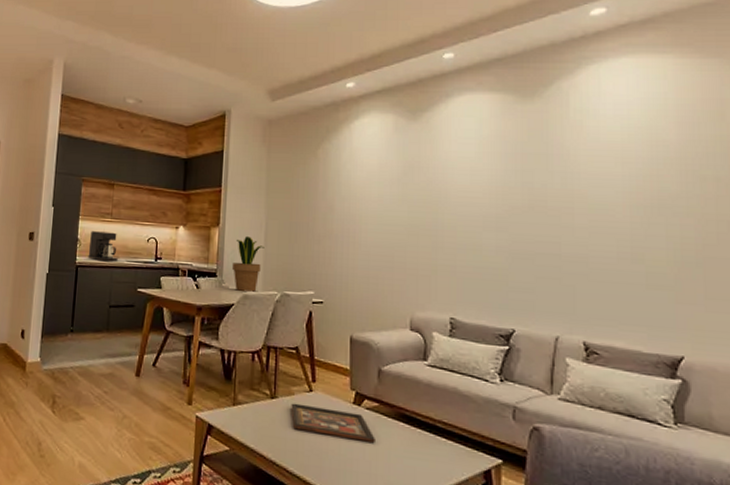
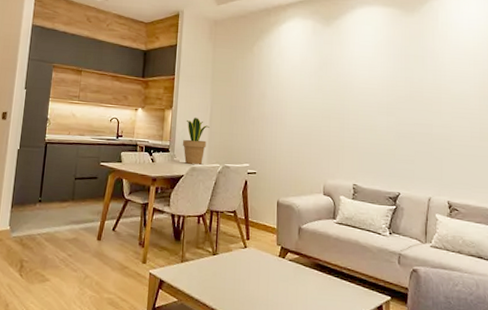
coffee maker: present [88,230,118,262] -> none [56,111,84,139]
decorative tray: present [291,403,375,443] -> none [229,258,296,288]

